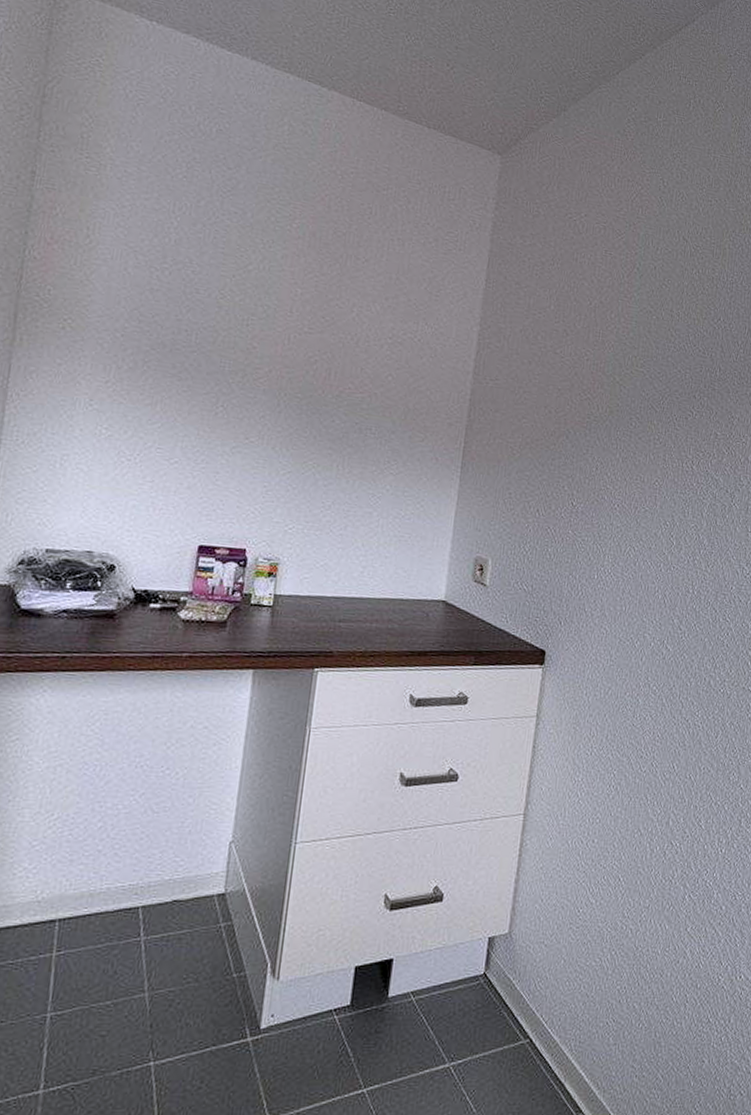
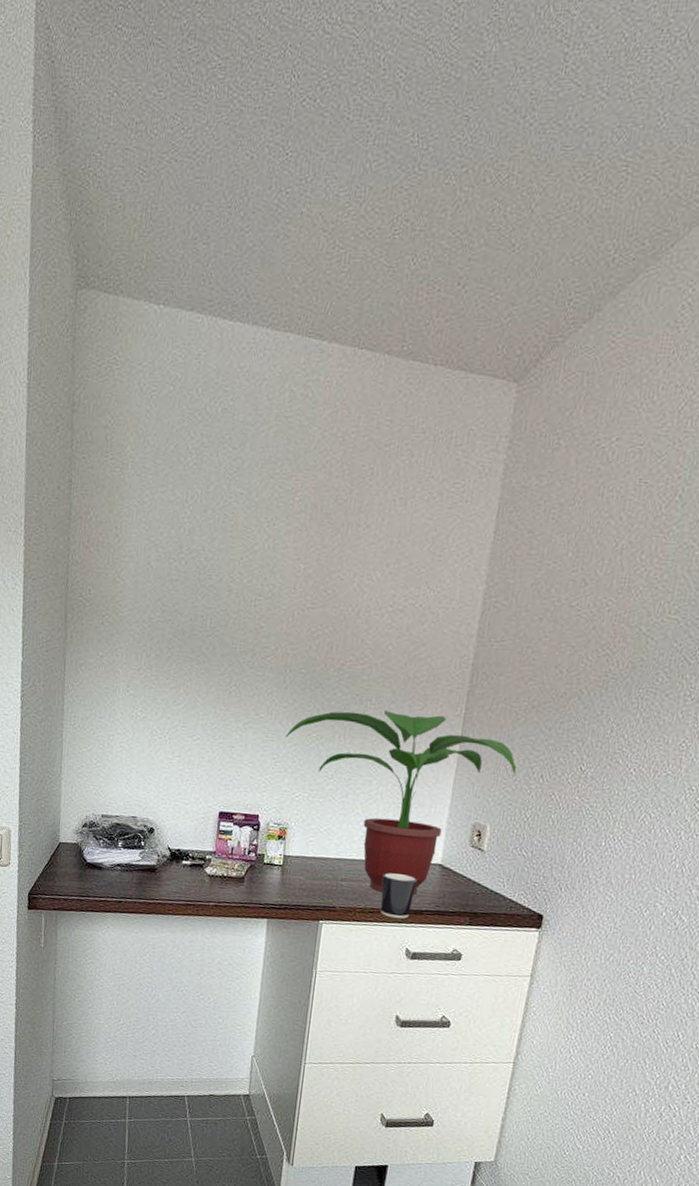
potted plant: none [278,439,515,634] -> present [285,710,517,895]
mug: none [382,611,421,662] -> present [380,872,418,920]

